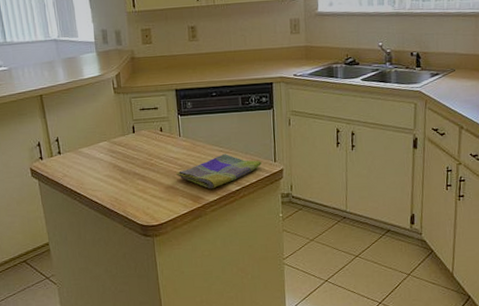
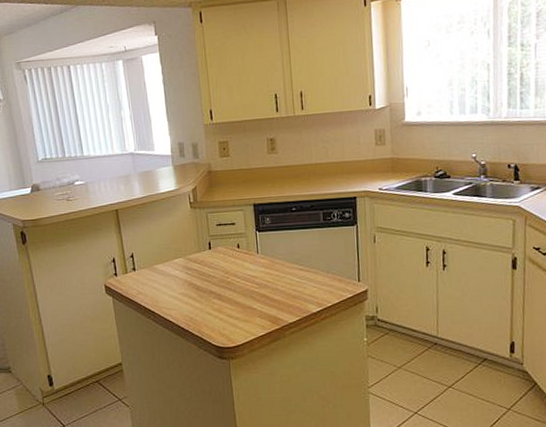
dish towel: present [176,154,261,189] -> none [254,272,344,310]

